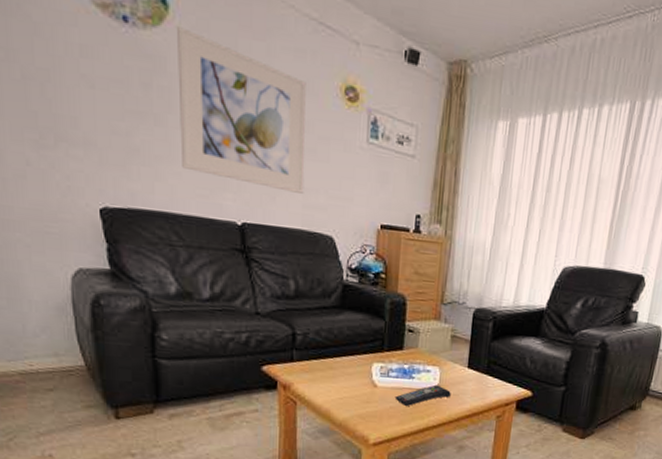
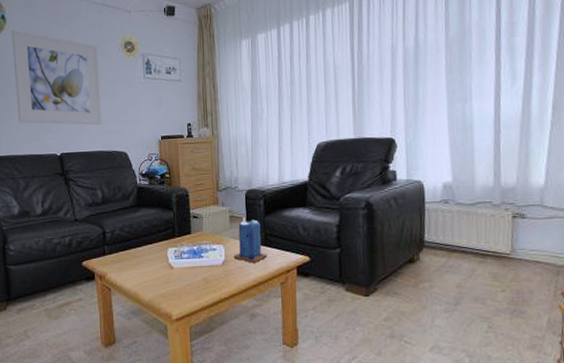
remote control: present [394,384,451,406] -> none [189,260,237,282]
candle: none [449,339,487,392] -> present [233,217,268,263]

